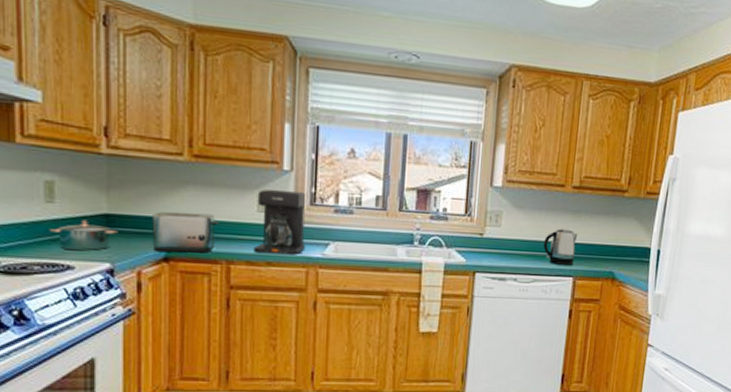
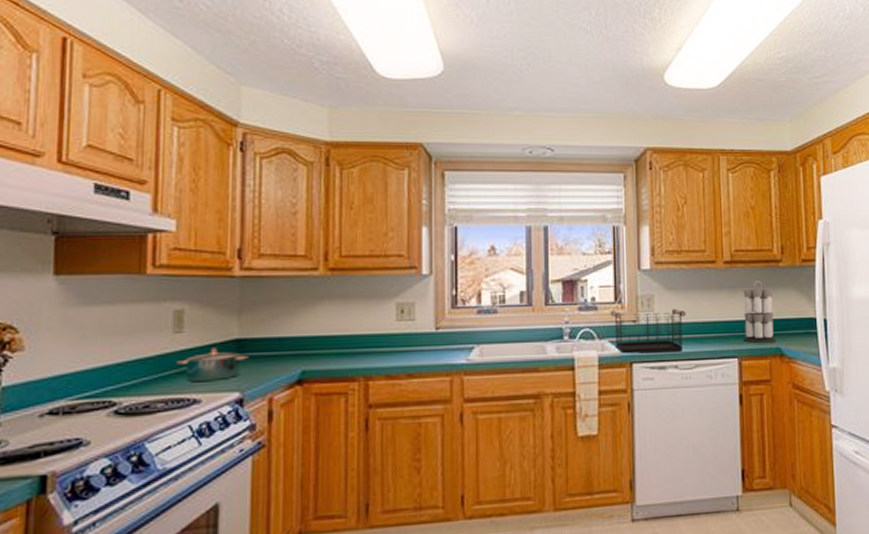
toaster: present [152,211,219,253] -> none [285,328,356,375]
coffee maker: present [252,189,307,257] -> none [392,294,449,367]
dish rack: none [460,222,531,267] -> present [611,308,686,354]
kettle: present [543,229,578,267] -> none [702,307,737,347]
spice rack: none [580,208,615,267] -> present [743,281,777,344]

